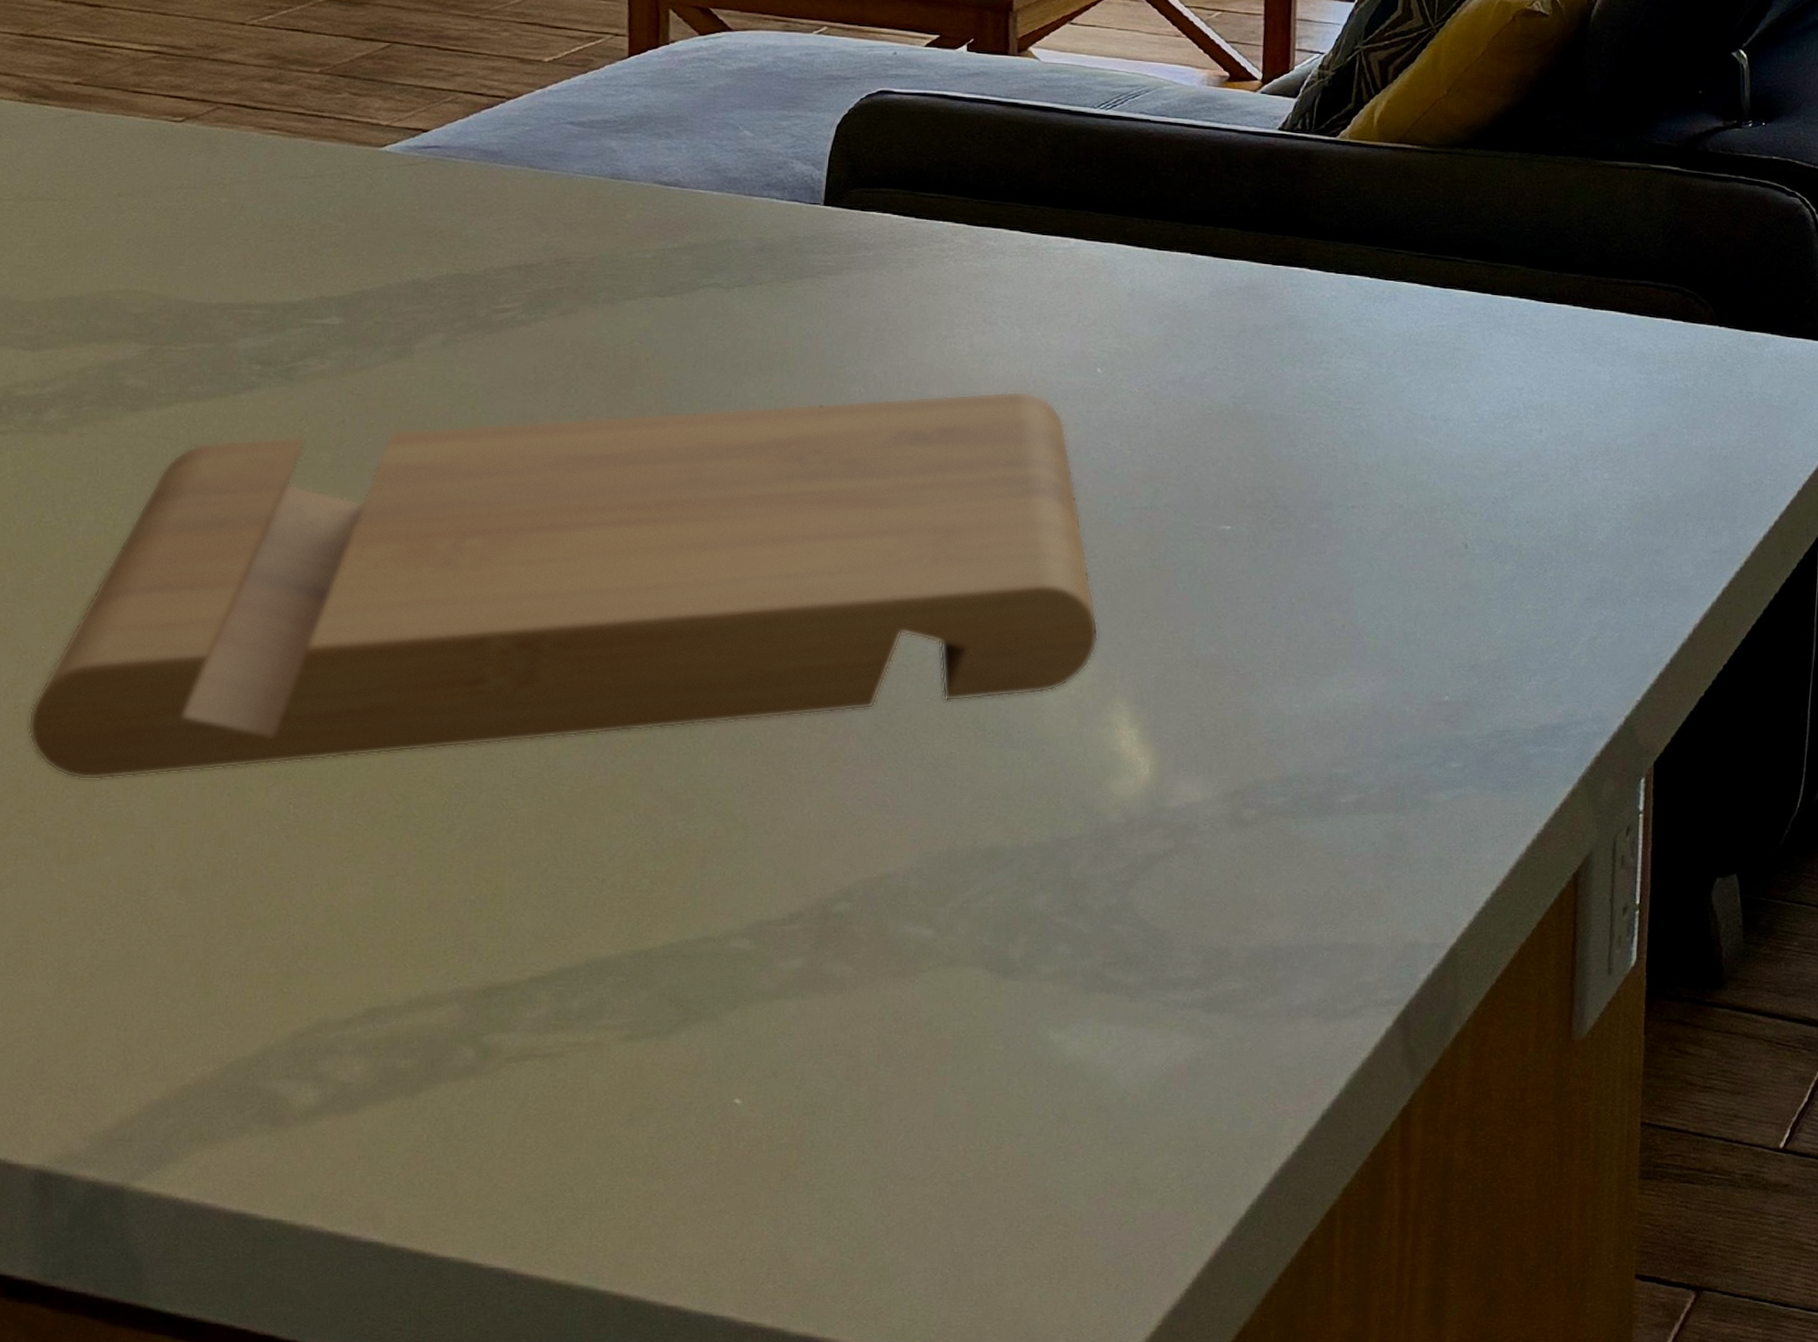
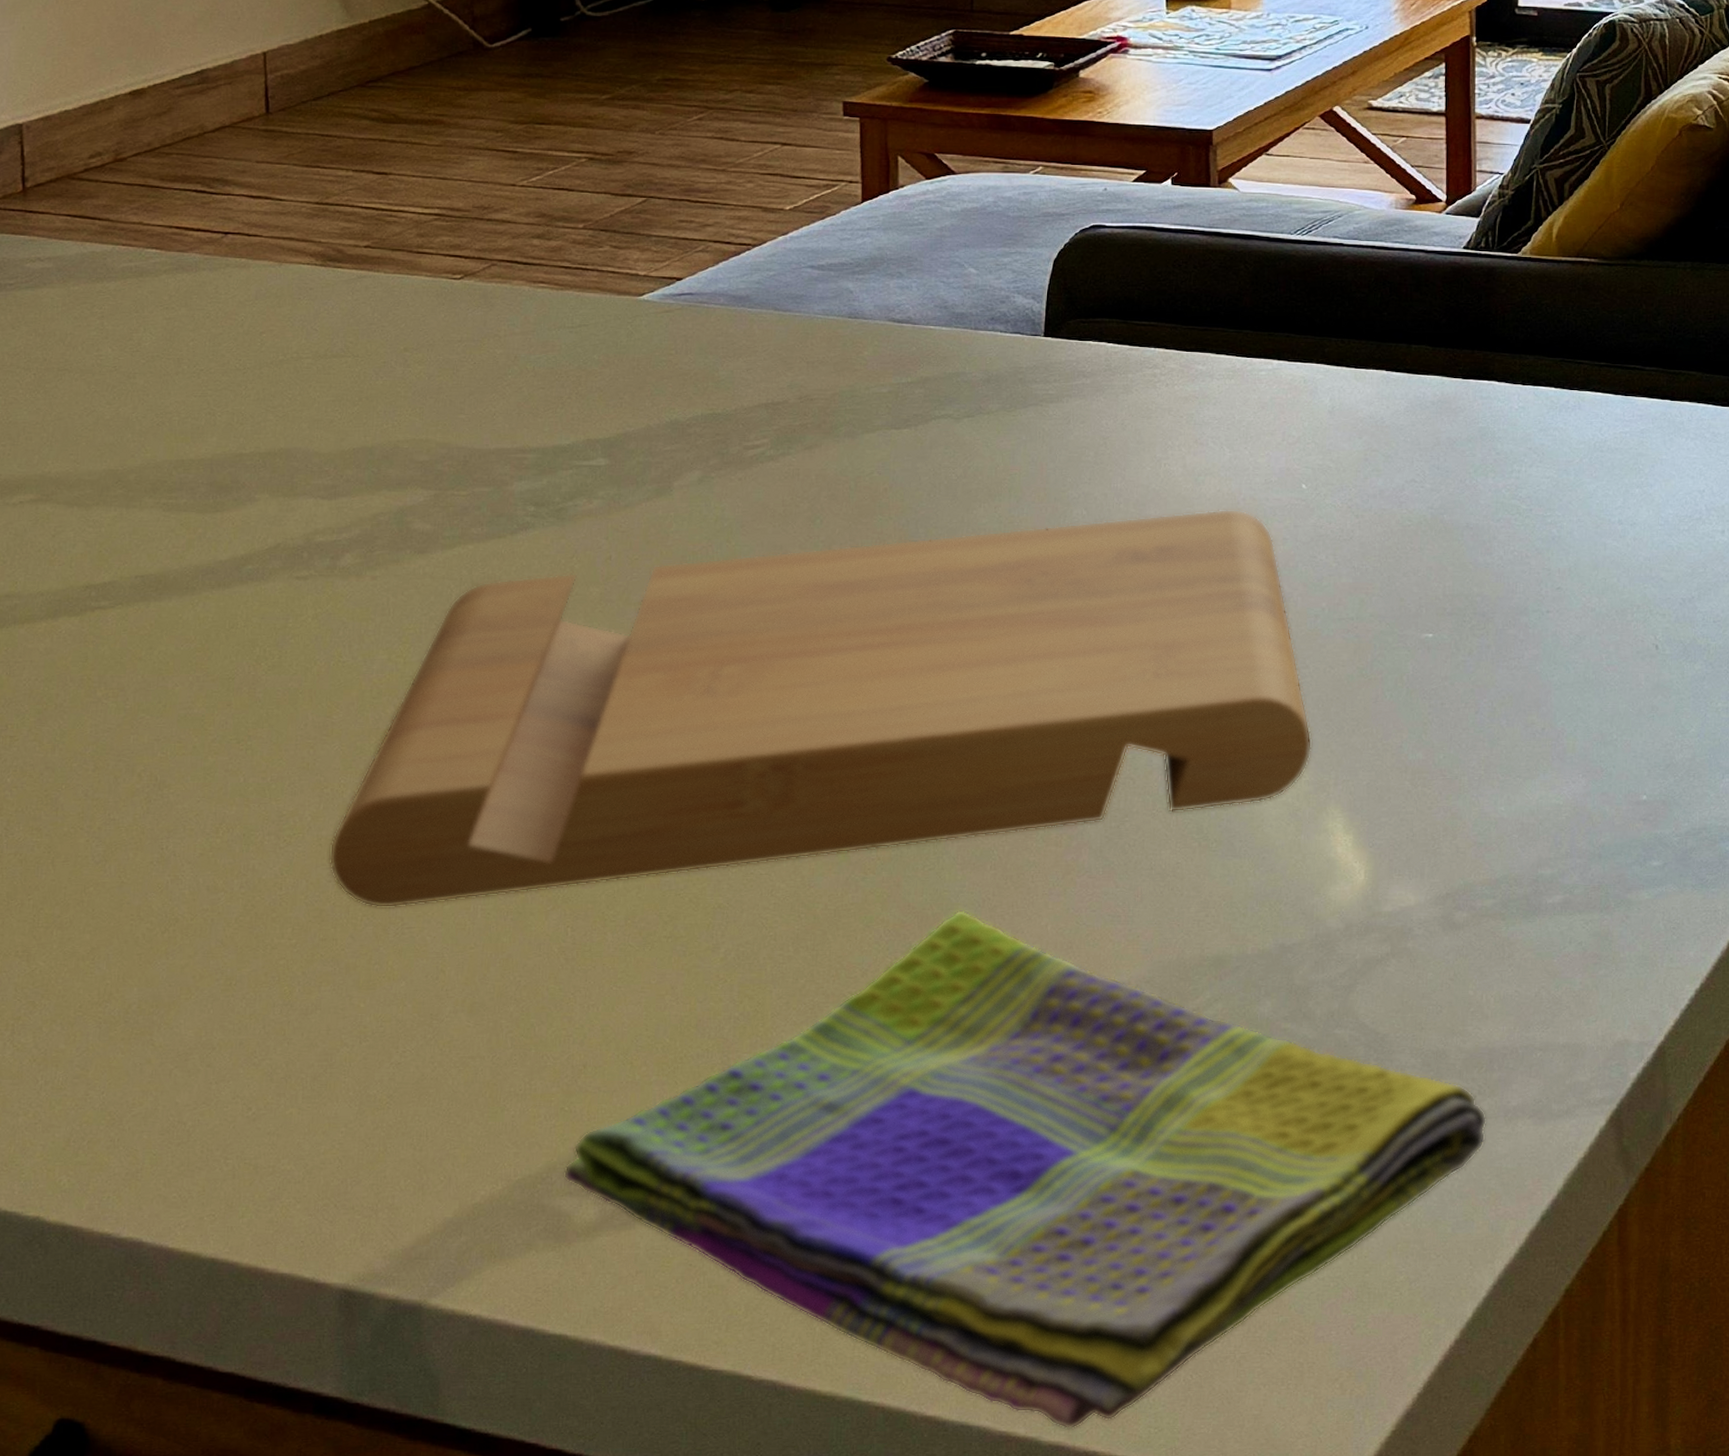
dish towel: none [280,795,1269,1321] -> present [563,909,1487,1430]

